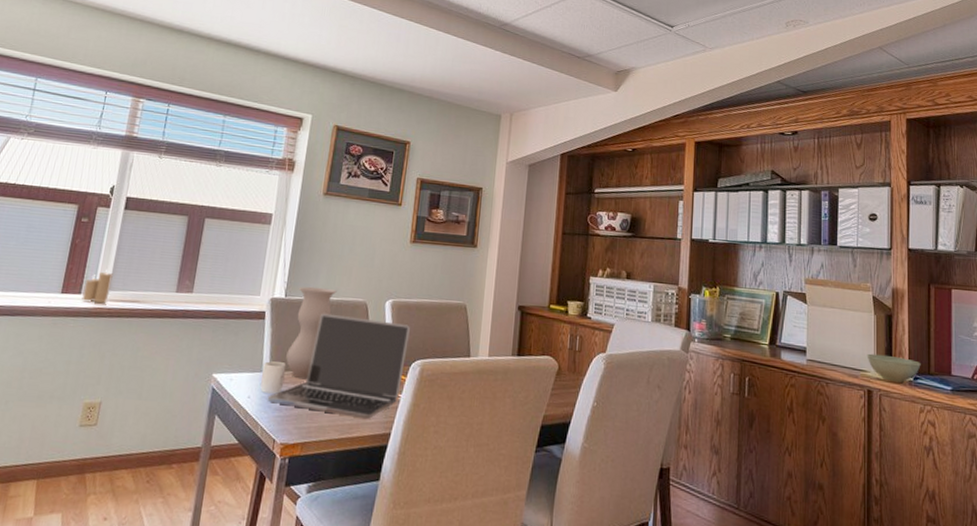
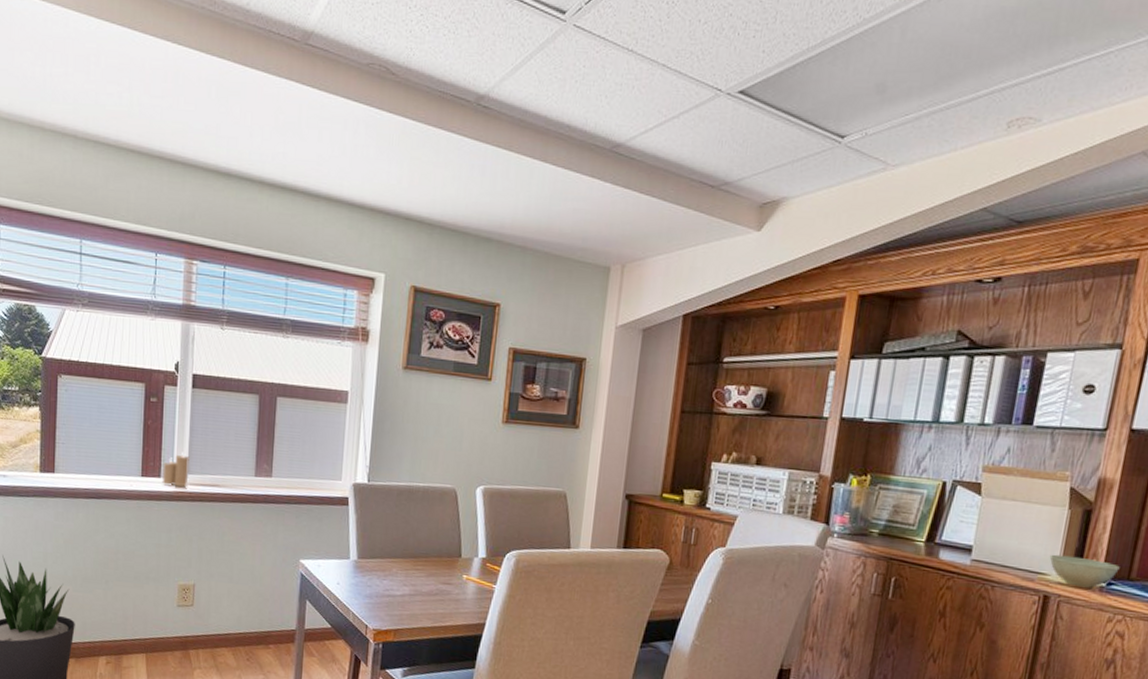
mug: present [260,361,287,394] -> none [349,548,374,581]
laptop: present [267,313,411,420] -> none [356,499,505,610]
vase: present [286,286,337,380] -> none [373,471,423,568]

